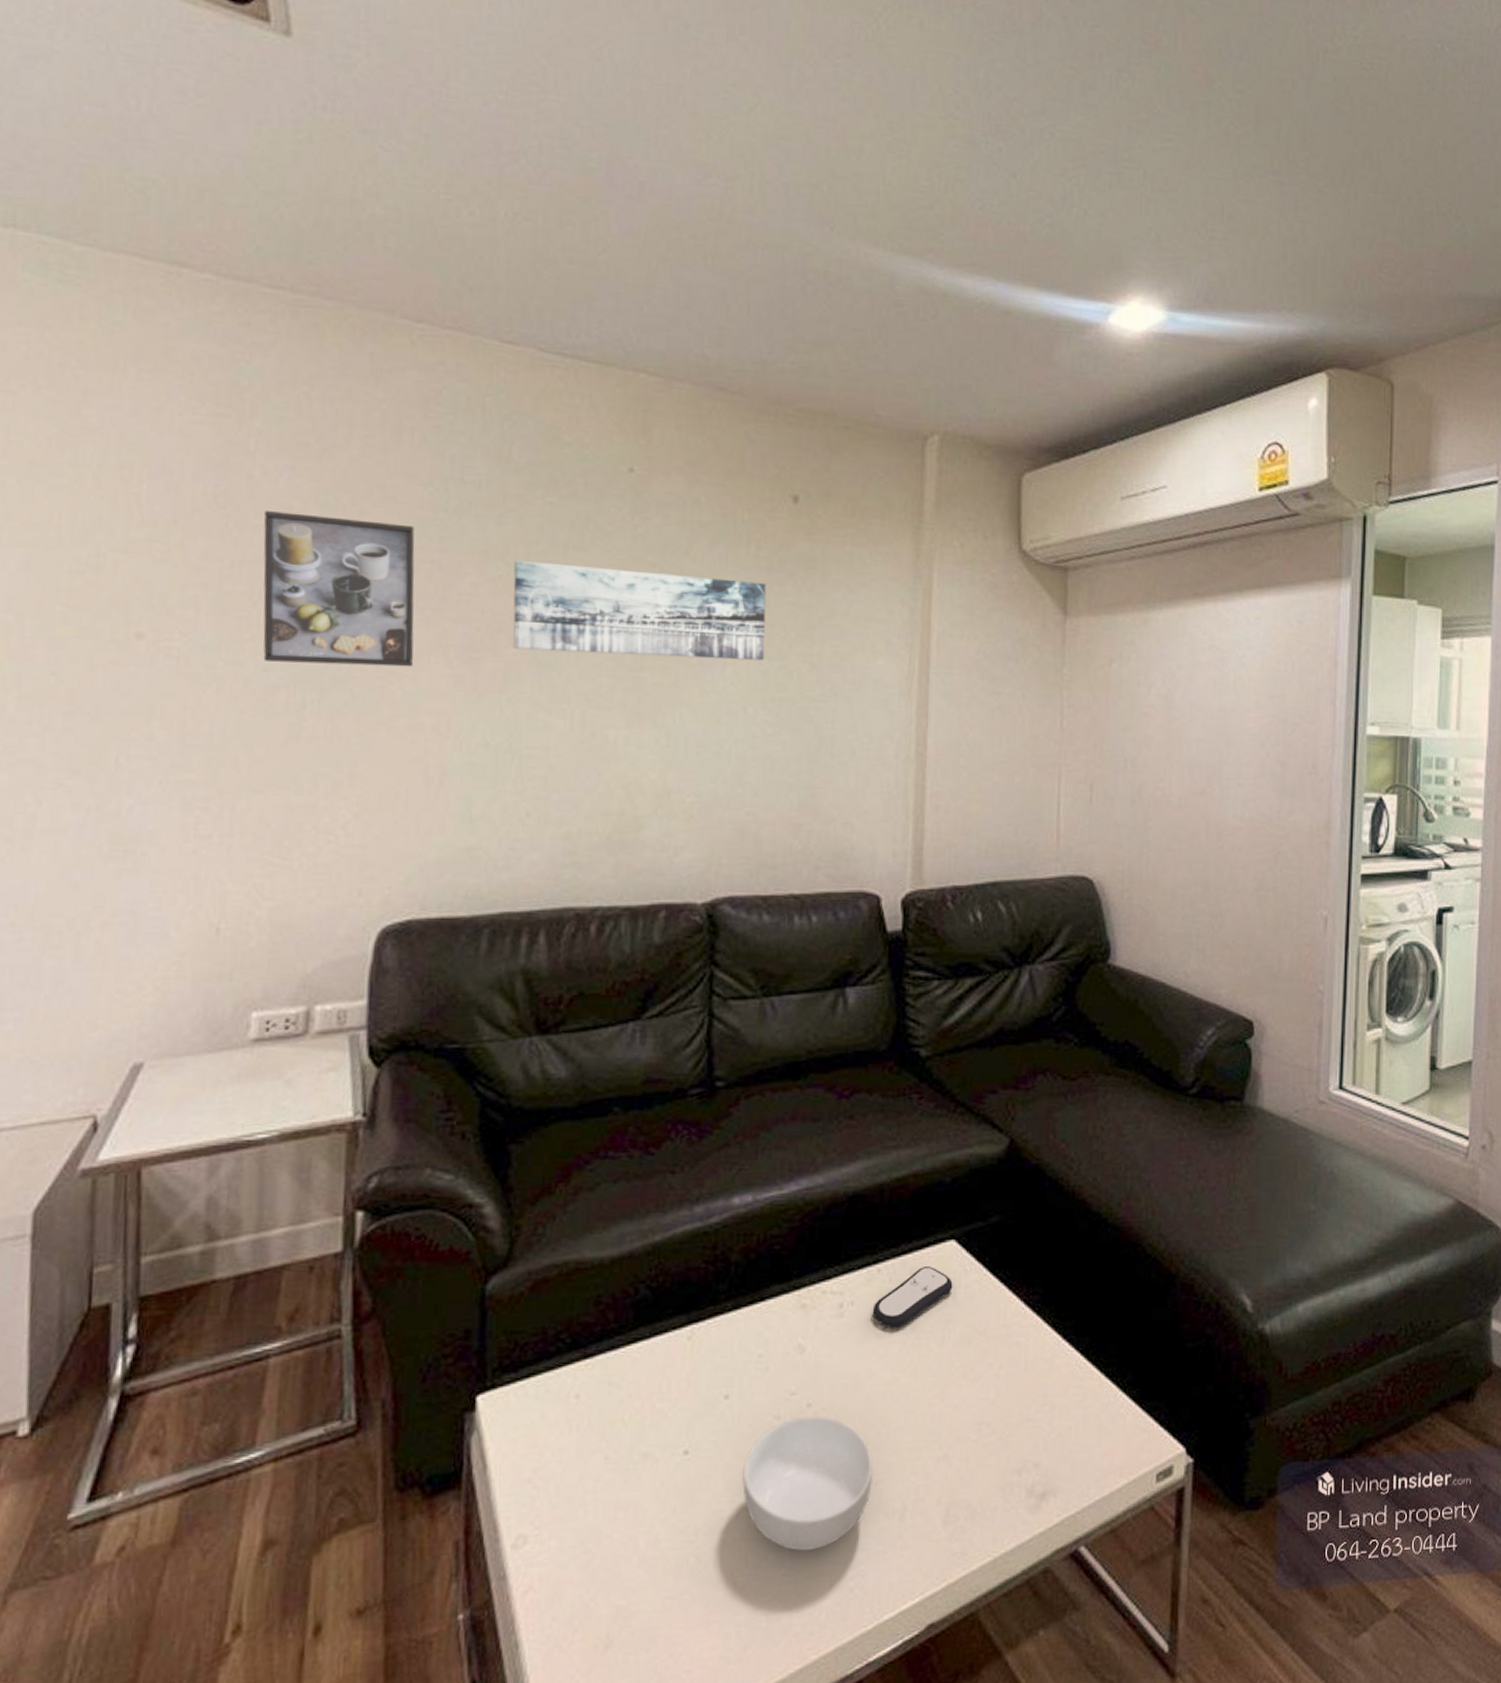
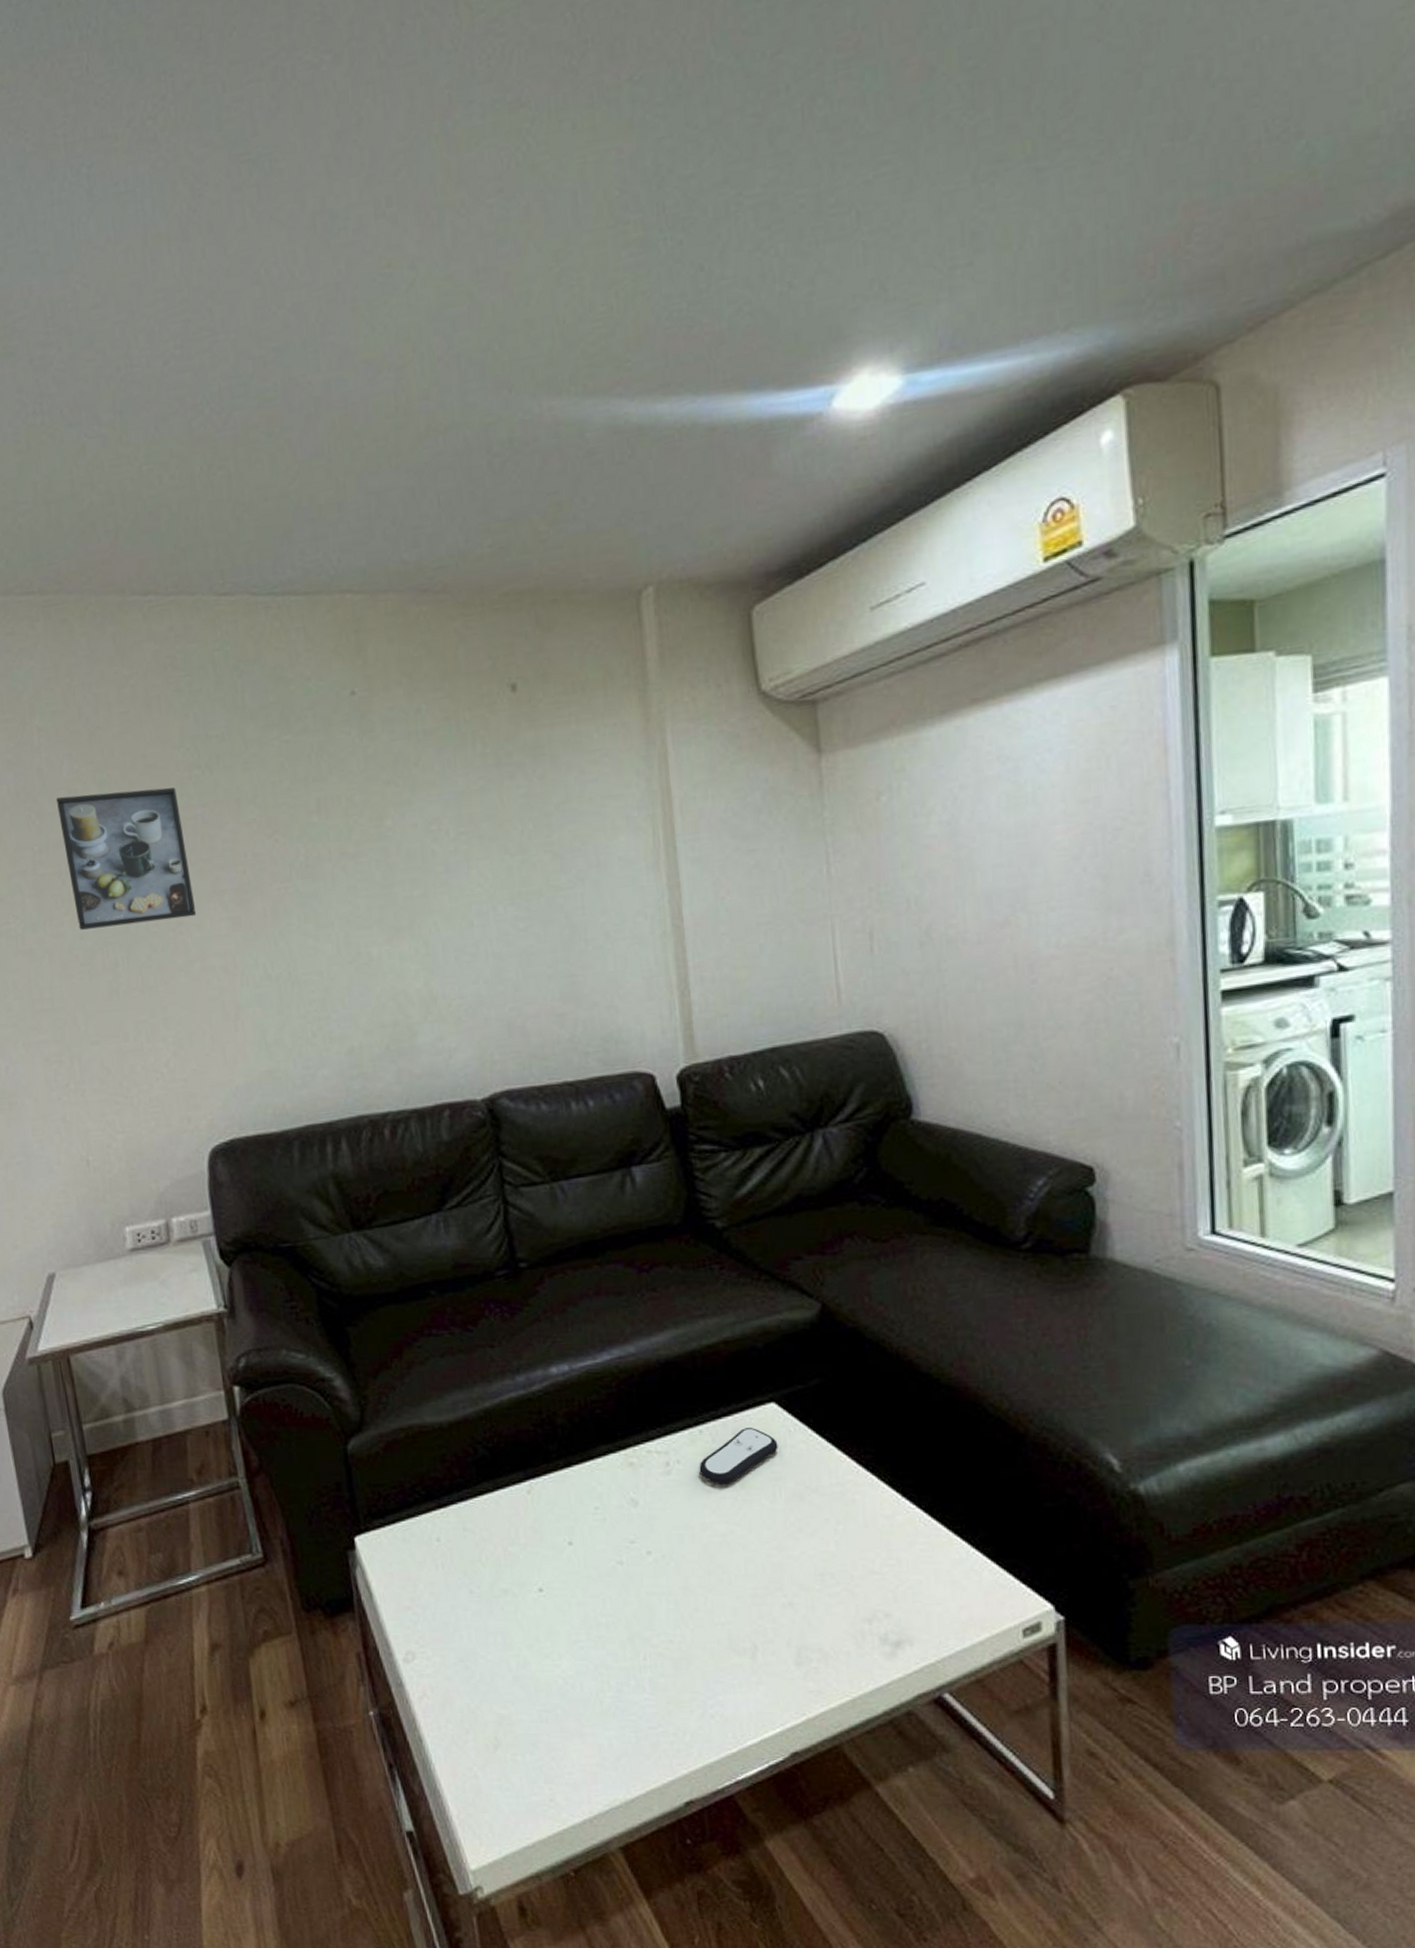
wall art: present [512,559,766,661] -> none [264,779,507,886]
cereal bowl: present [742,1415,874,1551] -> none [594,1562,721,1680]

